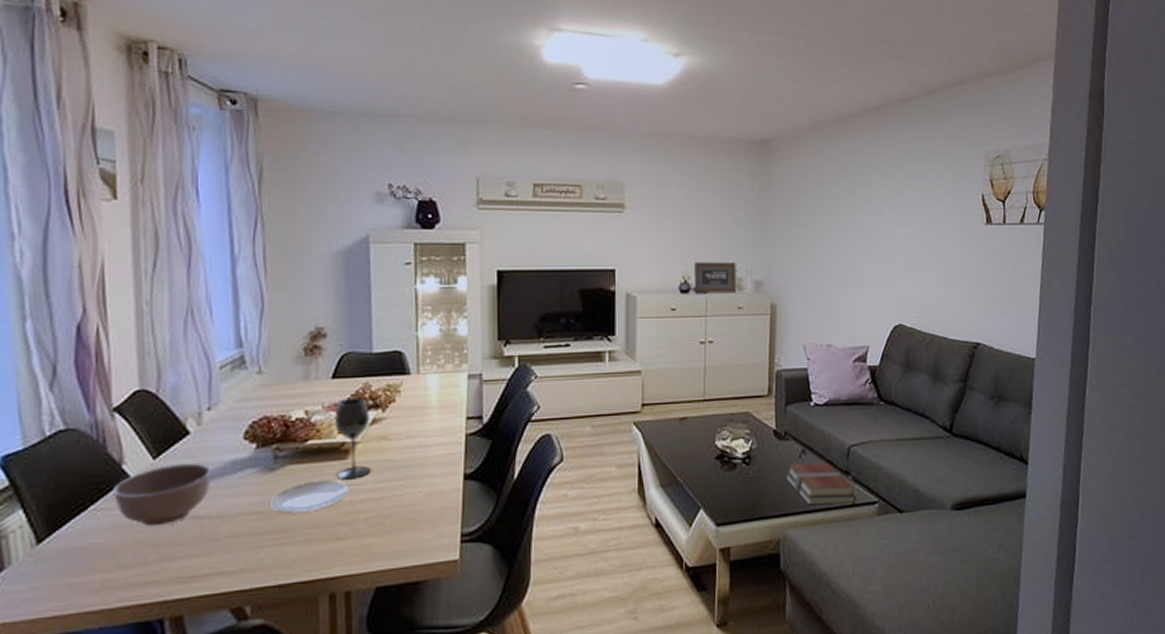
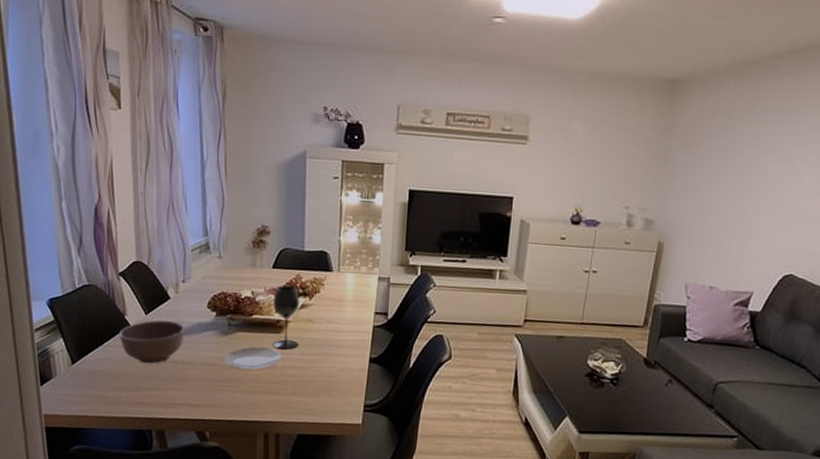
picture frame: present [694,261,737,294] -> none [586,196,629,229]
books: present [786,462,856,506] -> none [650,389,715,434]

